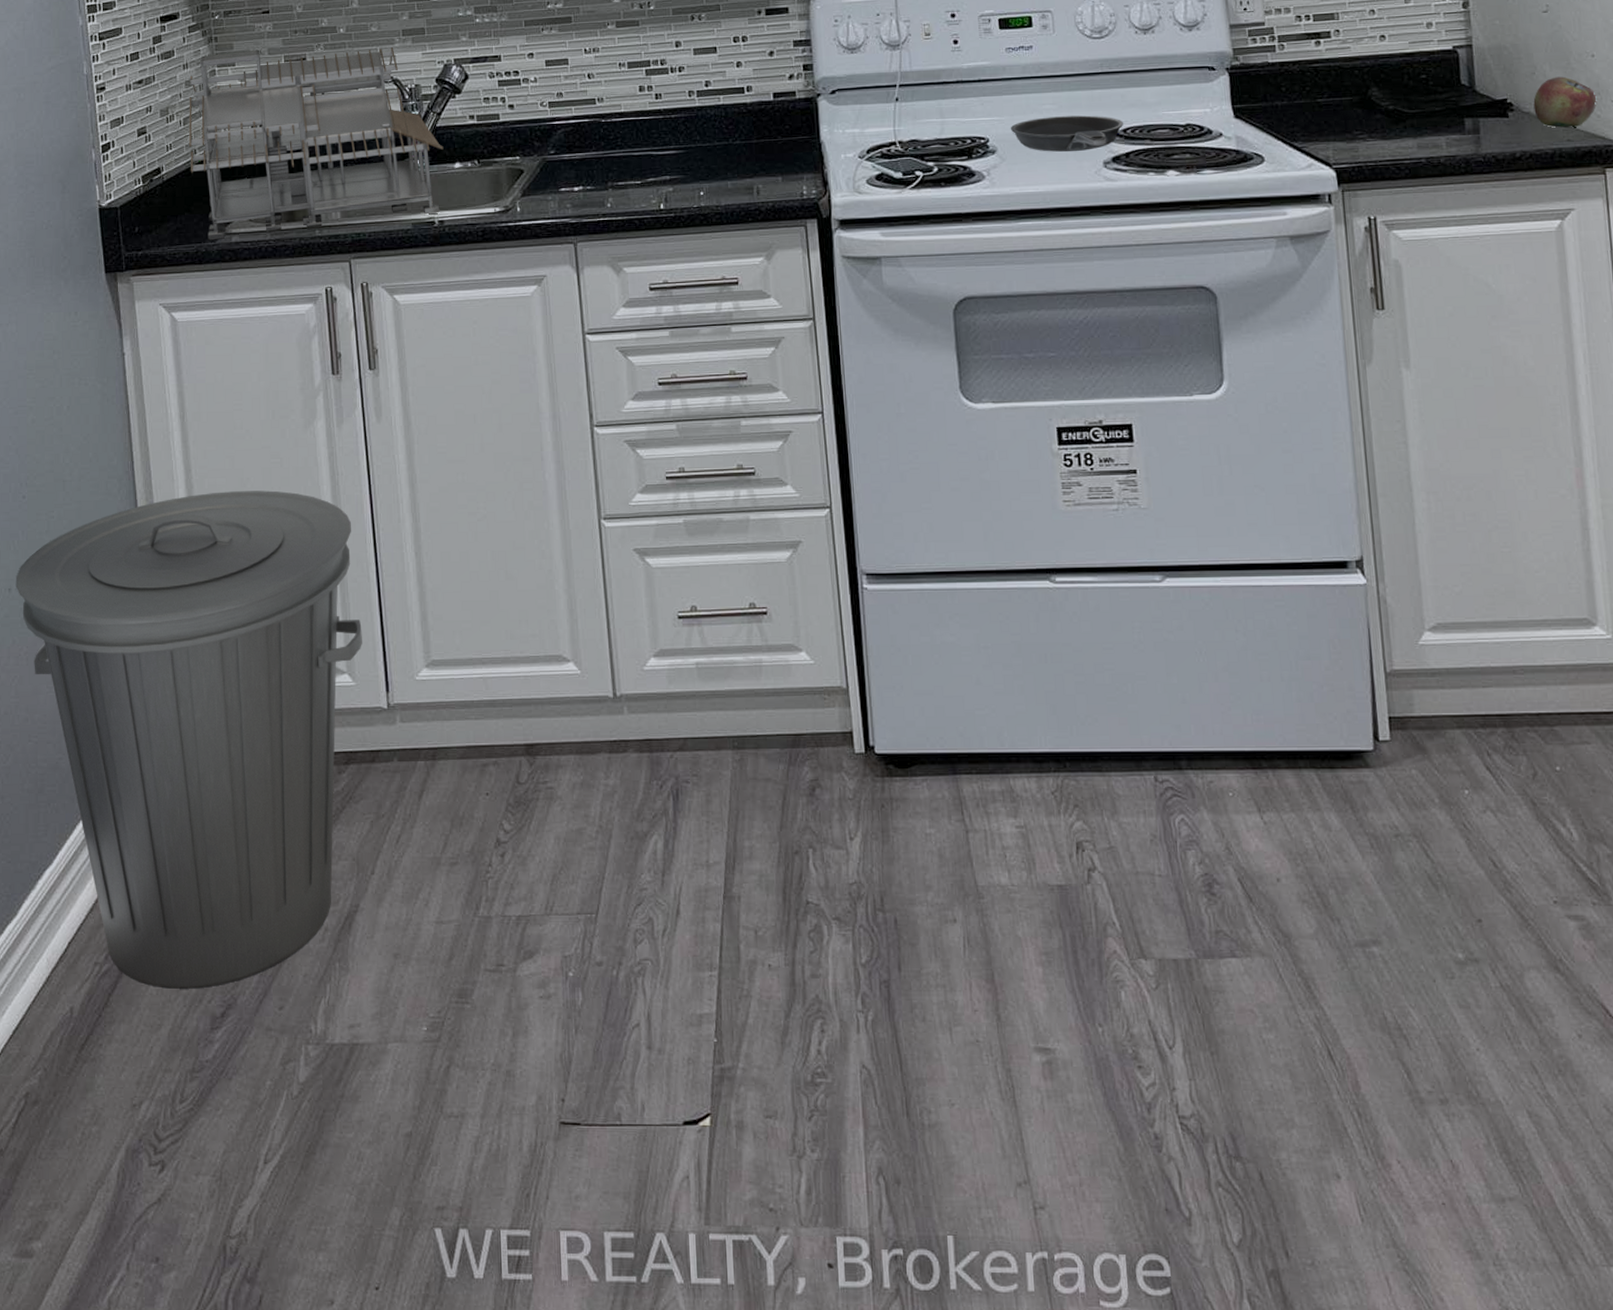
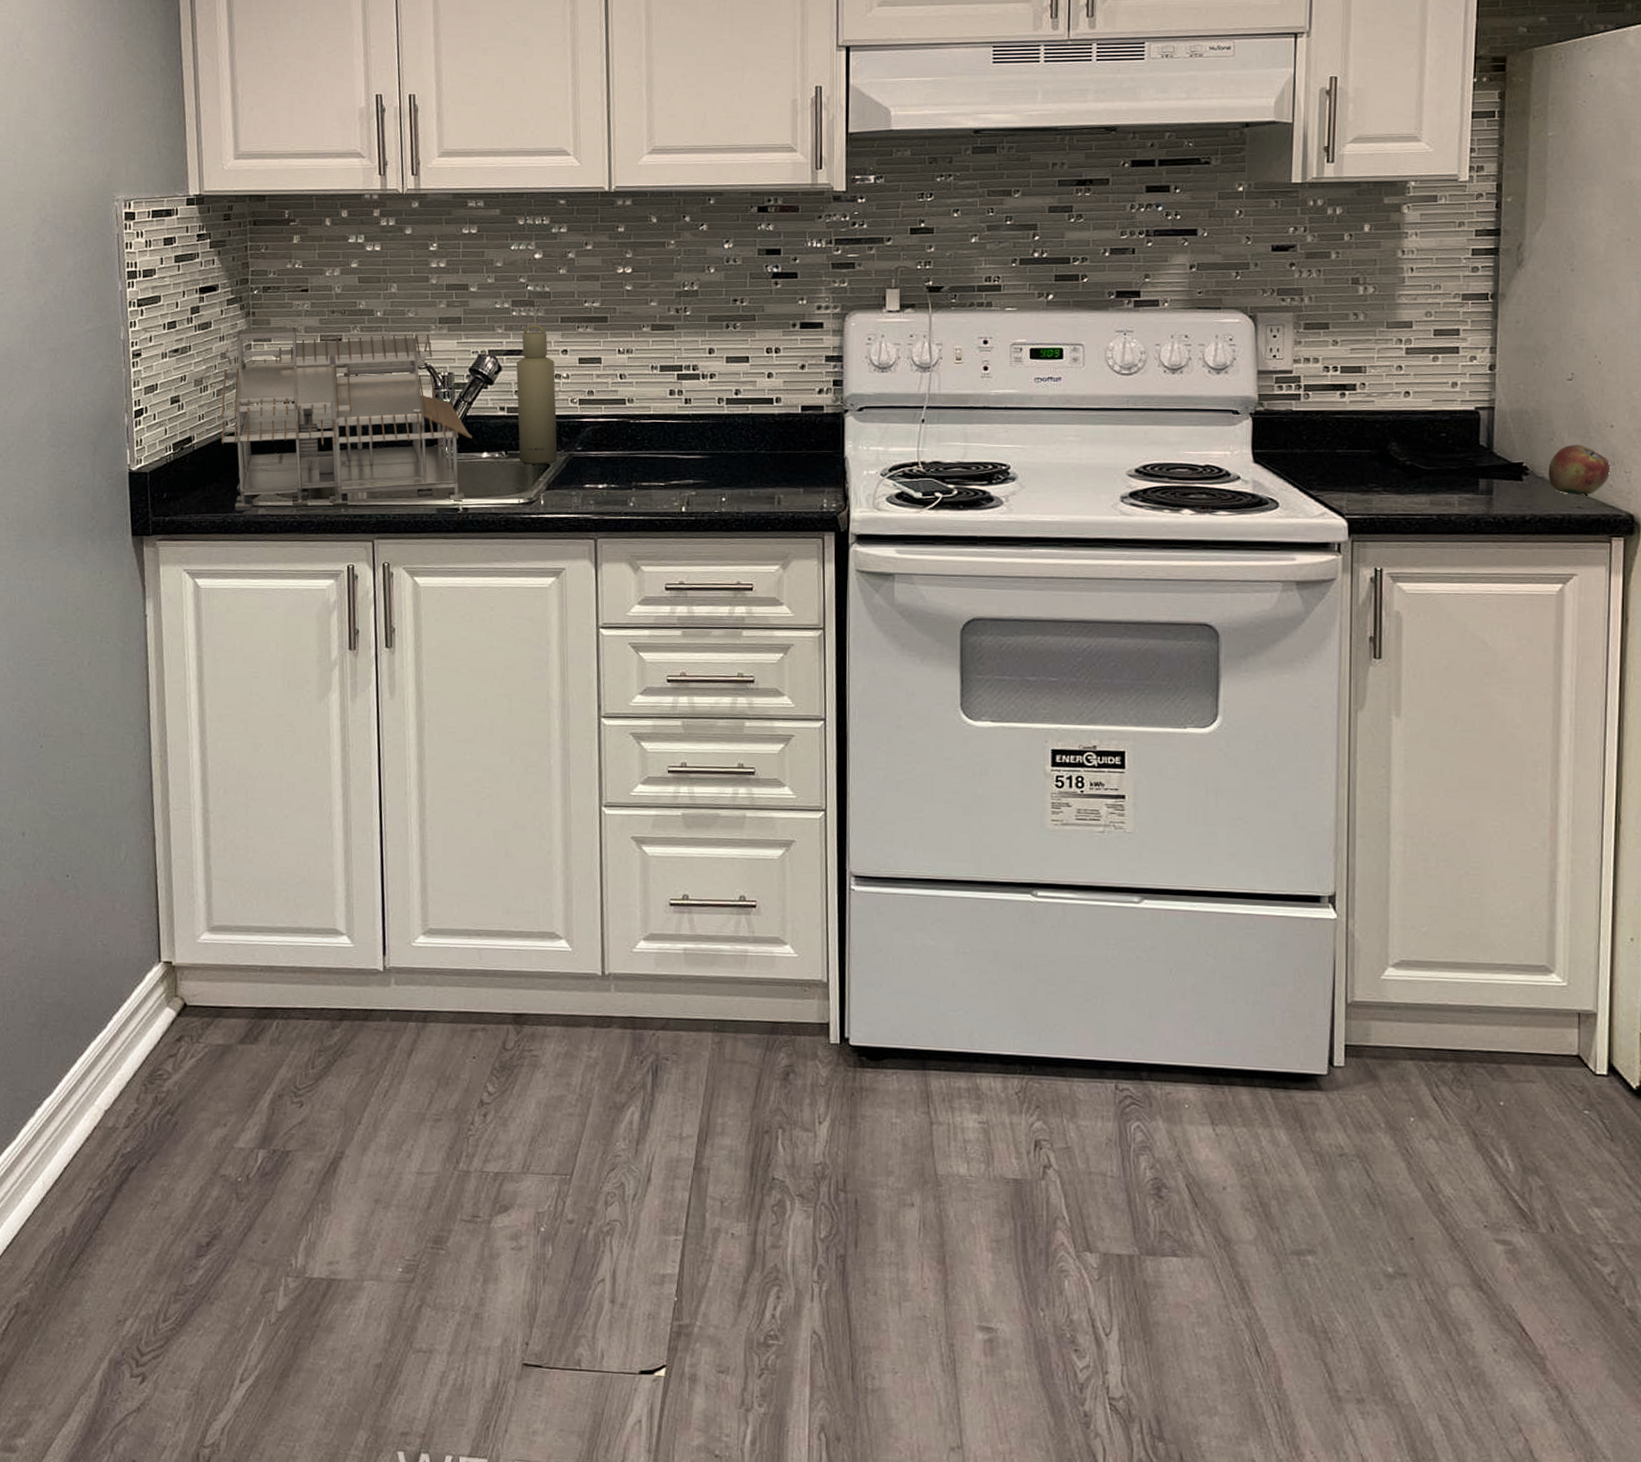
trash can: present [15,490,362,989] -> none [29,754,363,1219]
bottle: none [482,29,531,172] -> present [516,324,558,465]
frying pan: present [1010,115,1123,153] -> none [1032,448,1144,485]

